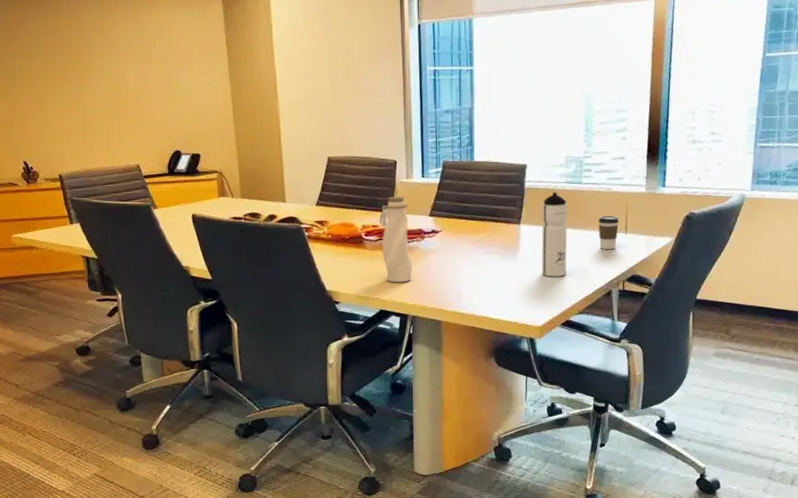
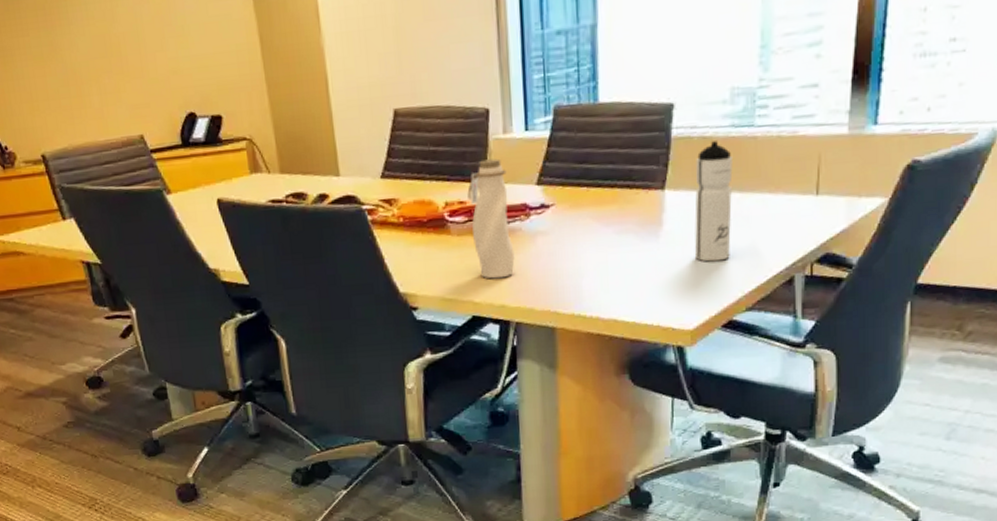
coffee cup: present [597,215,619,250] -> none [776,170,808,220]

